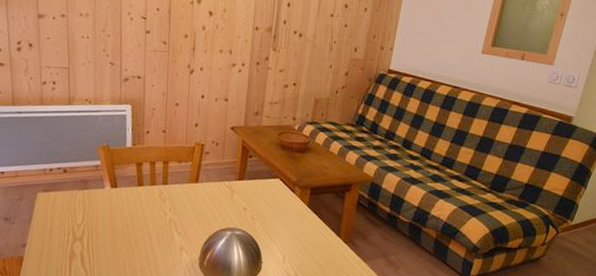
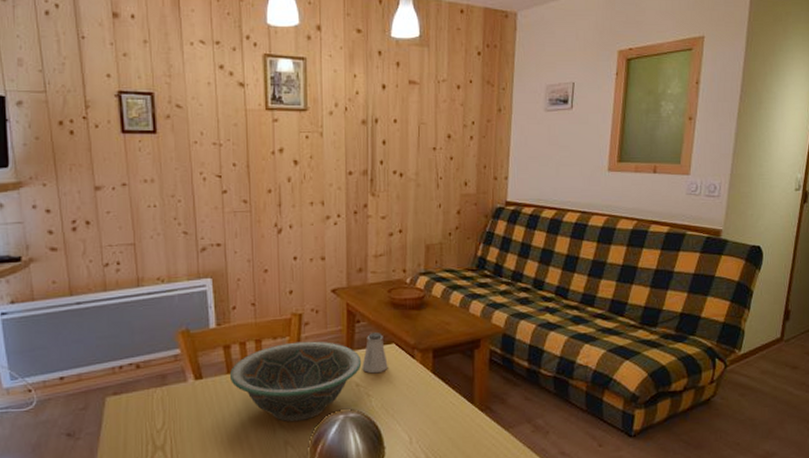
decorative bowl: none [139,167,250,233] -> present [229,341,362,422]
saltshaker: none [250,167,272,202] -> present [362,332,388,374]

